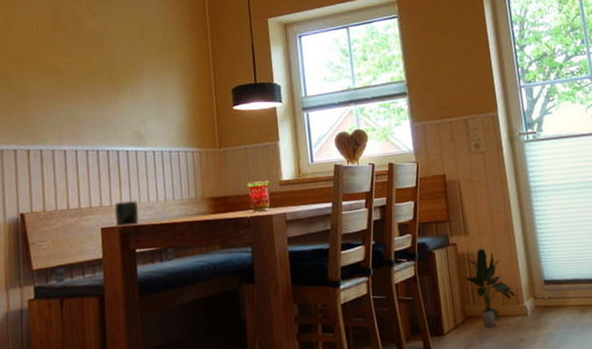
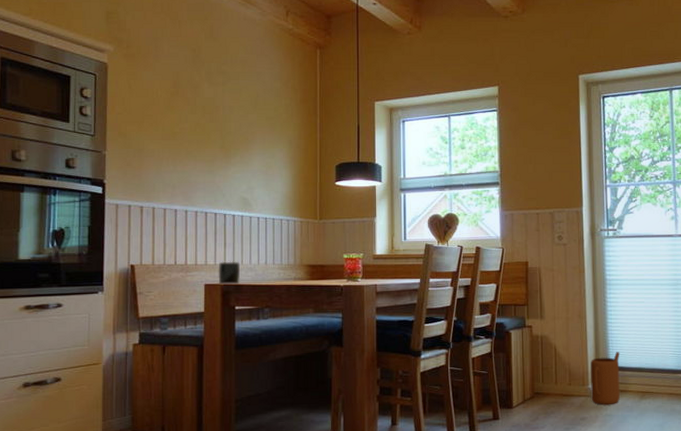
potted plant: present [465,248,518,328] -> none [537,332,584,404]
watering can: none [523,264,559,324] -> present [591,352,620,405]

